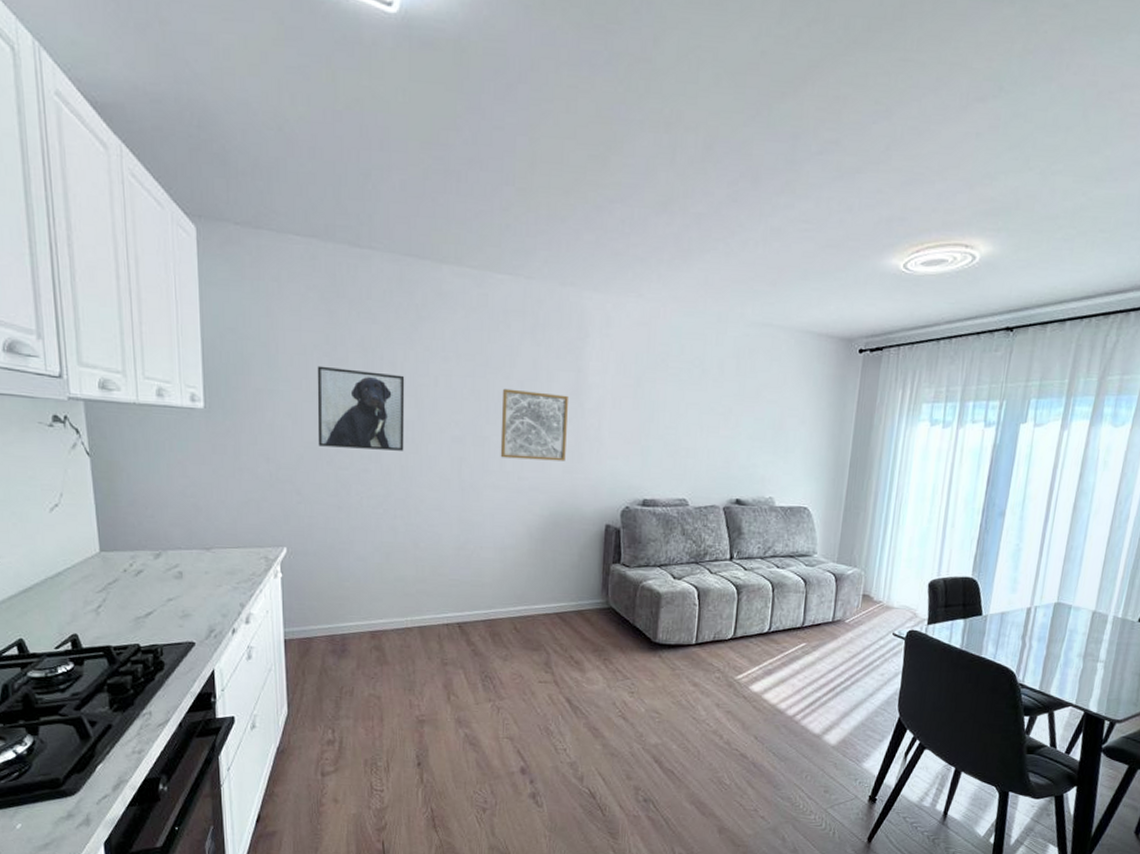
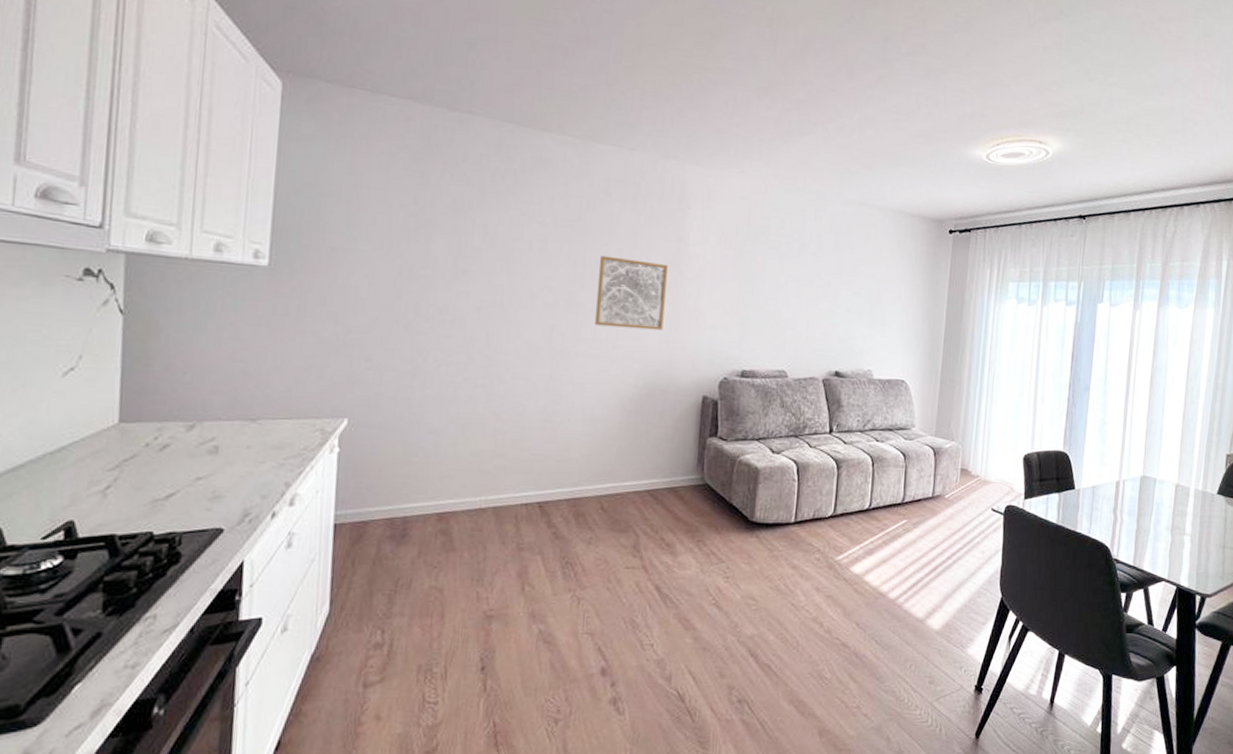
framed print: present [317,365,405,451] -> none [395,226,497,316]

